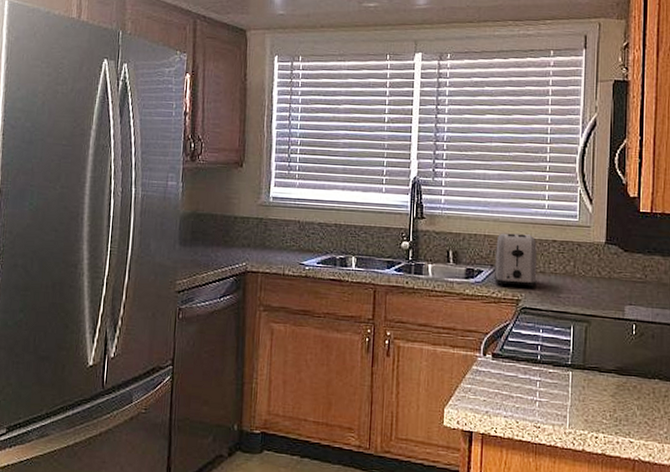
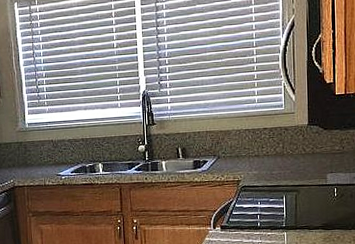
toaster: present [495,233,538,288] -> none [217,126,253,171]

